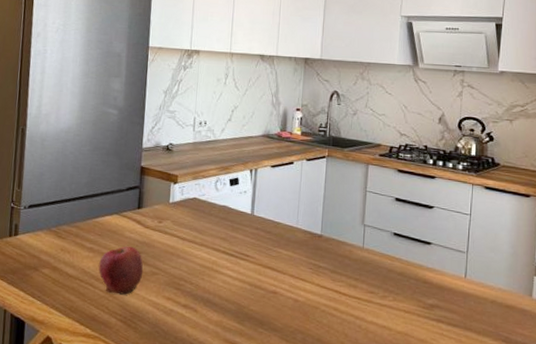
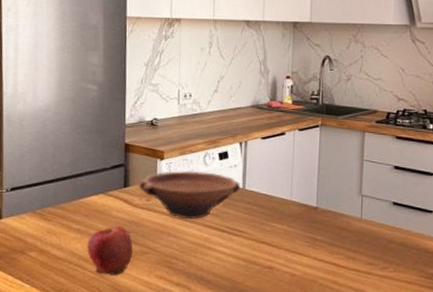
bowl: none [152,194,250,243] -> present [139,170,241,220]

